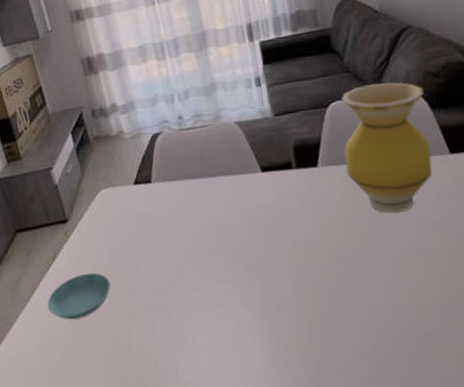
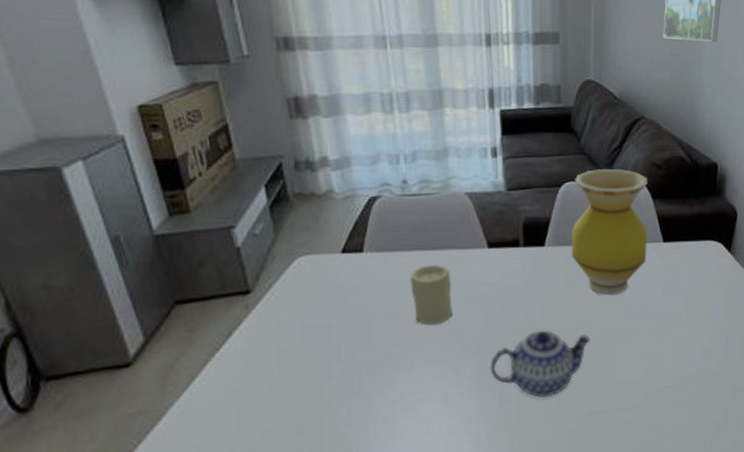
saucer: present [47,272,111,320] -> none [214,353,301,410]
candle: none [192,190,235,247] -> present [409,264,453,326]
teapot: none [275,250,378,319] -> present [490,330,591,398]

